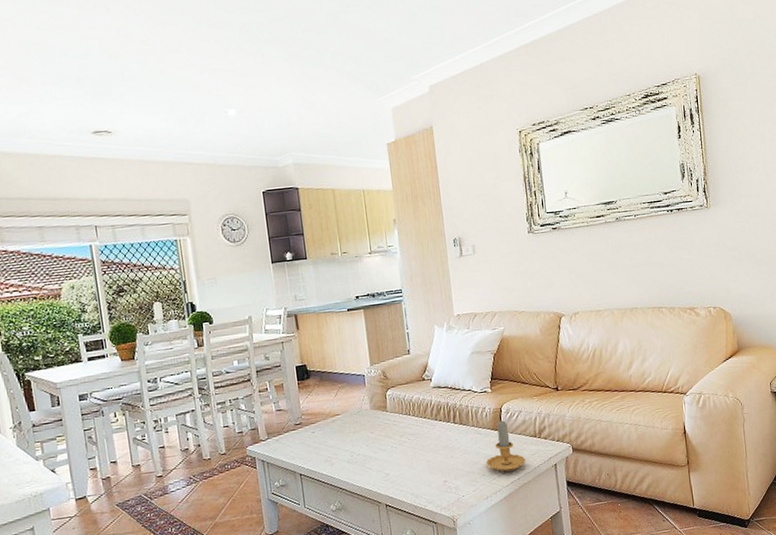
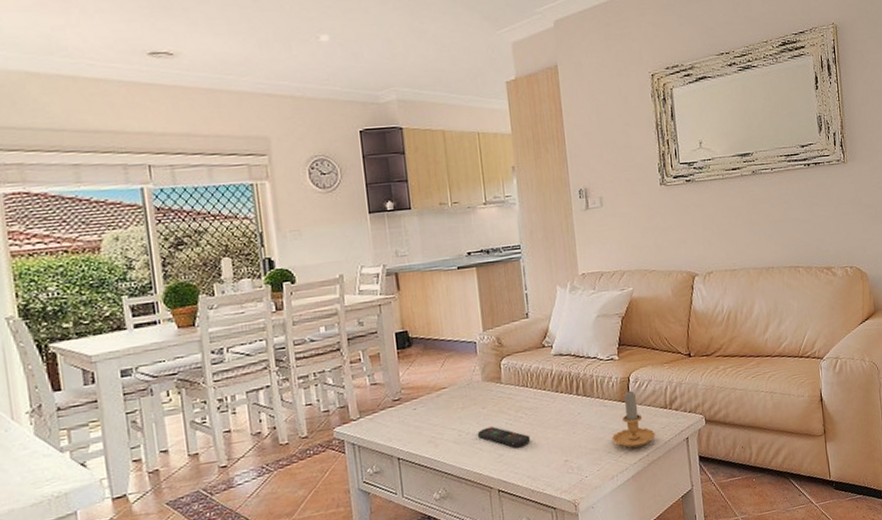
remote control: none [367,449,414,469] -> present [477,426,531,448]

